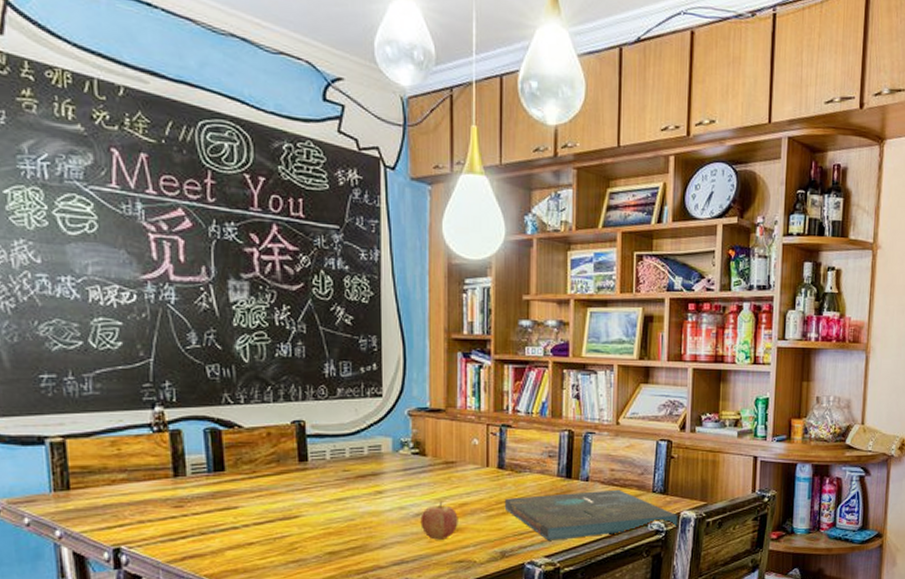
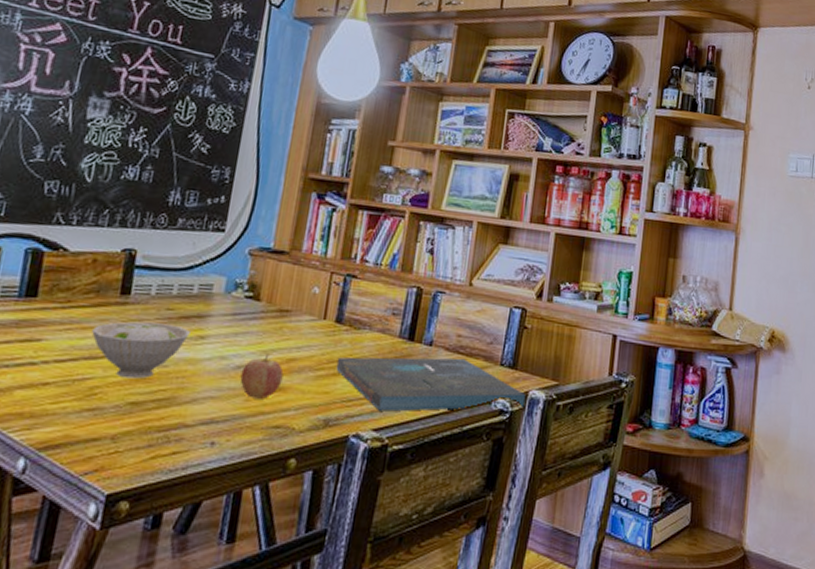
bowl: none [281,484,368,533] -> present [92,321,190,379]

